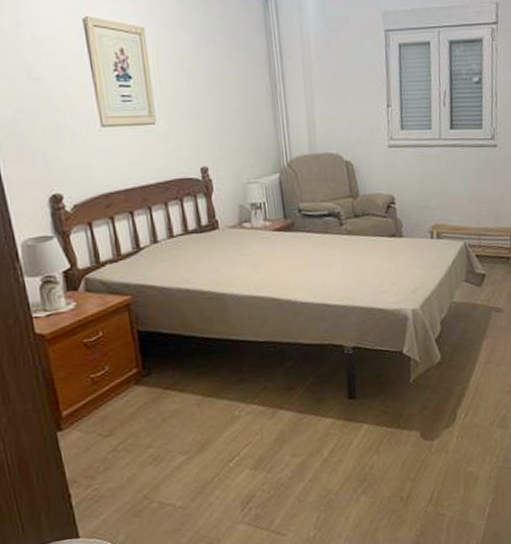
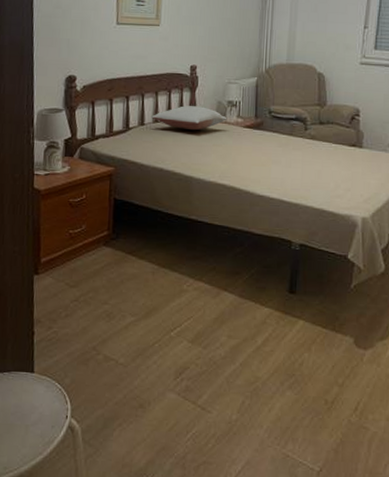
pillow: none [164,213,253,242] -> present [151,105,227,131]

